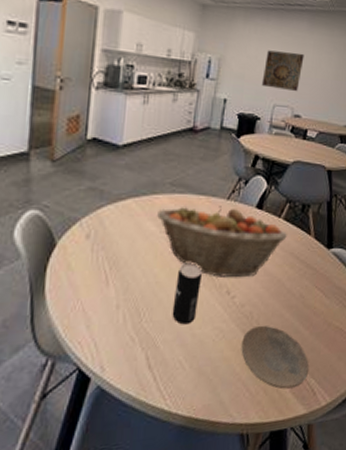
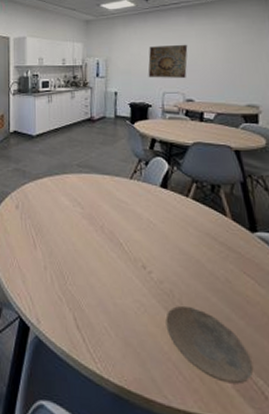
fruit basket: present [157,206,288,278] -> none [69,185,200,254]
beverage can: present [172,263,202,325] -> none [92,235,116,293]

